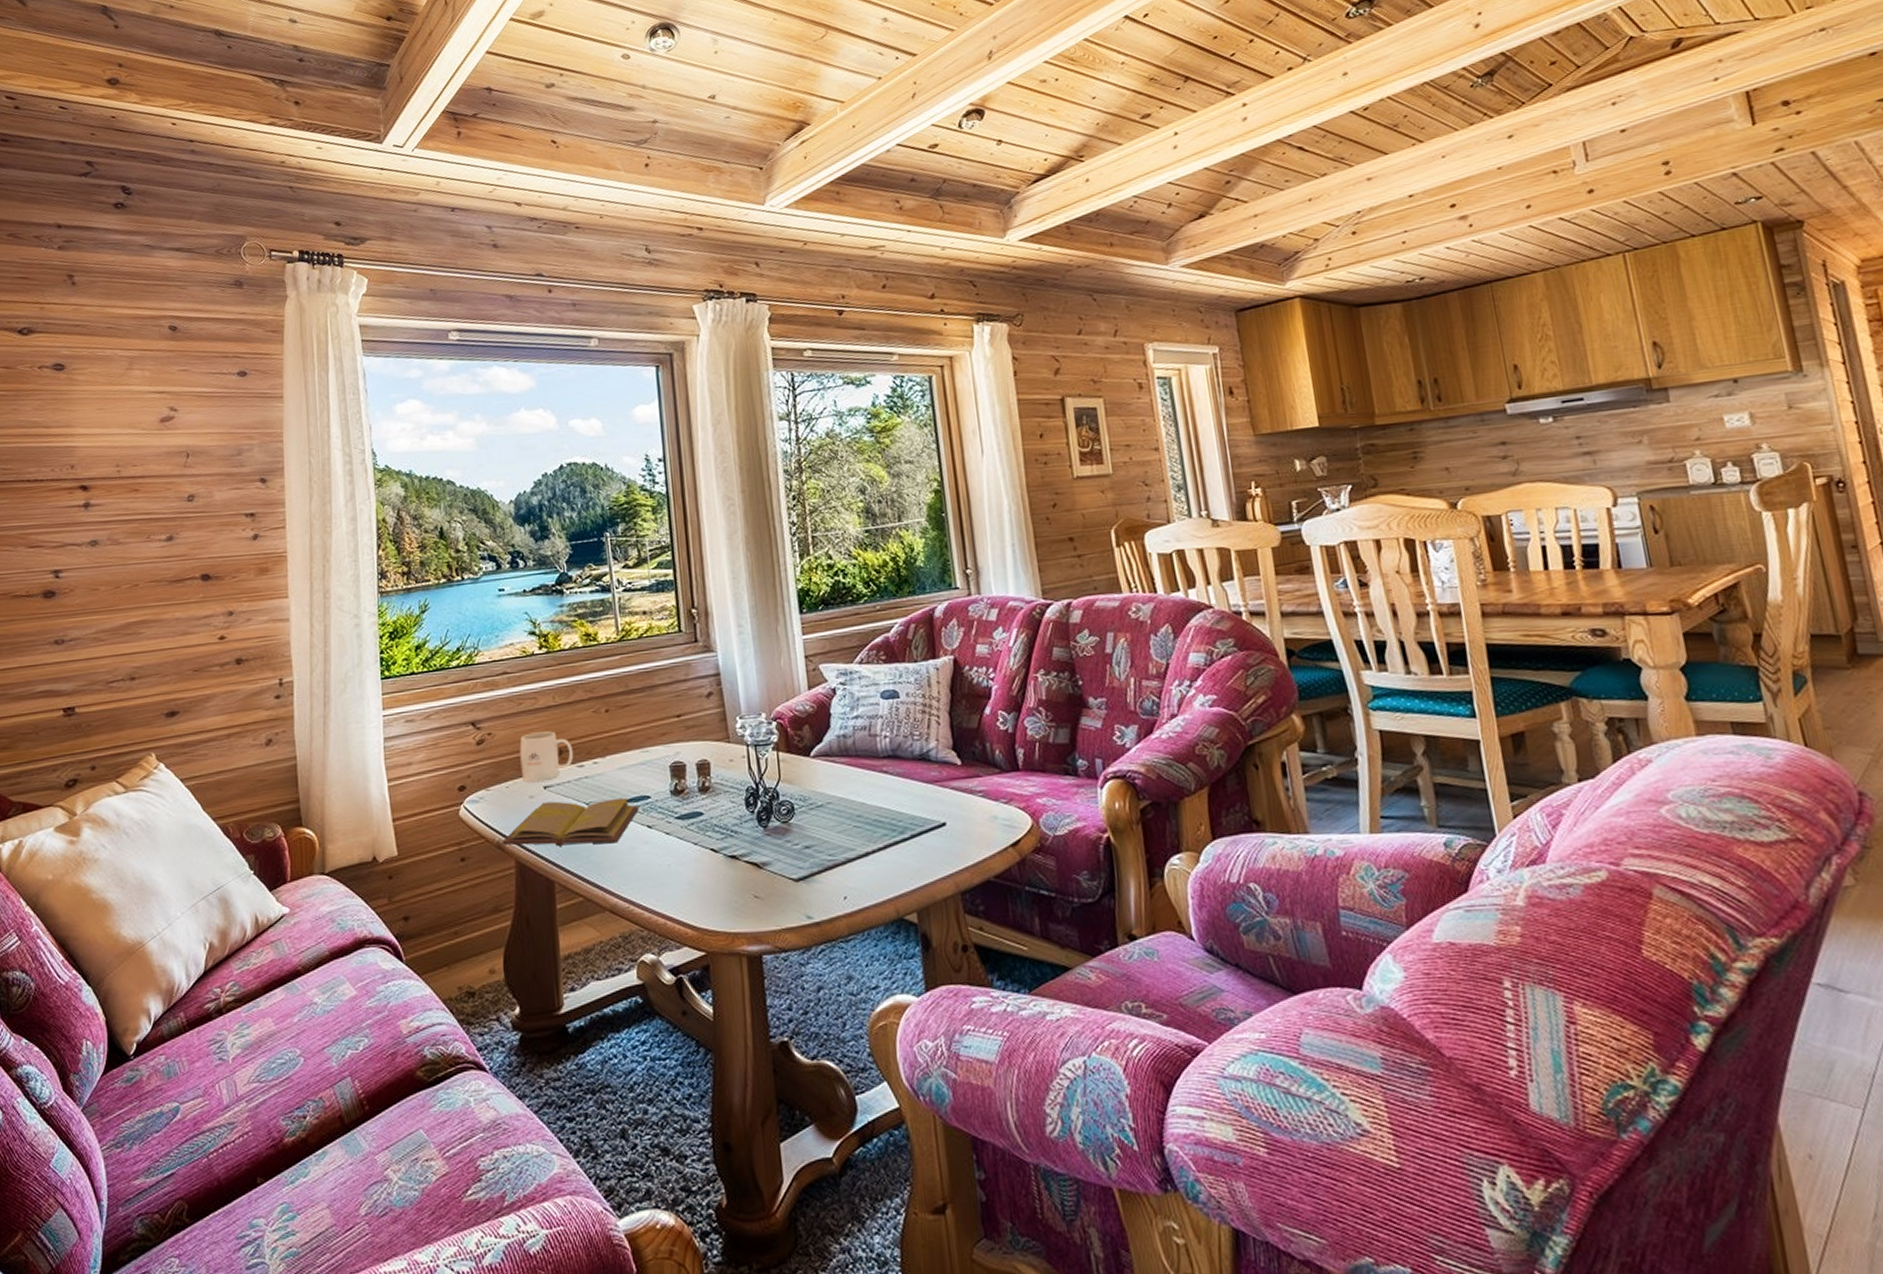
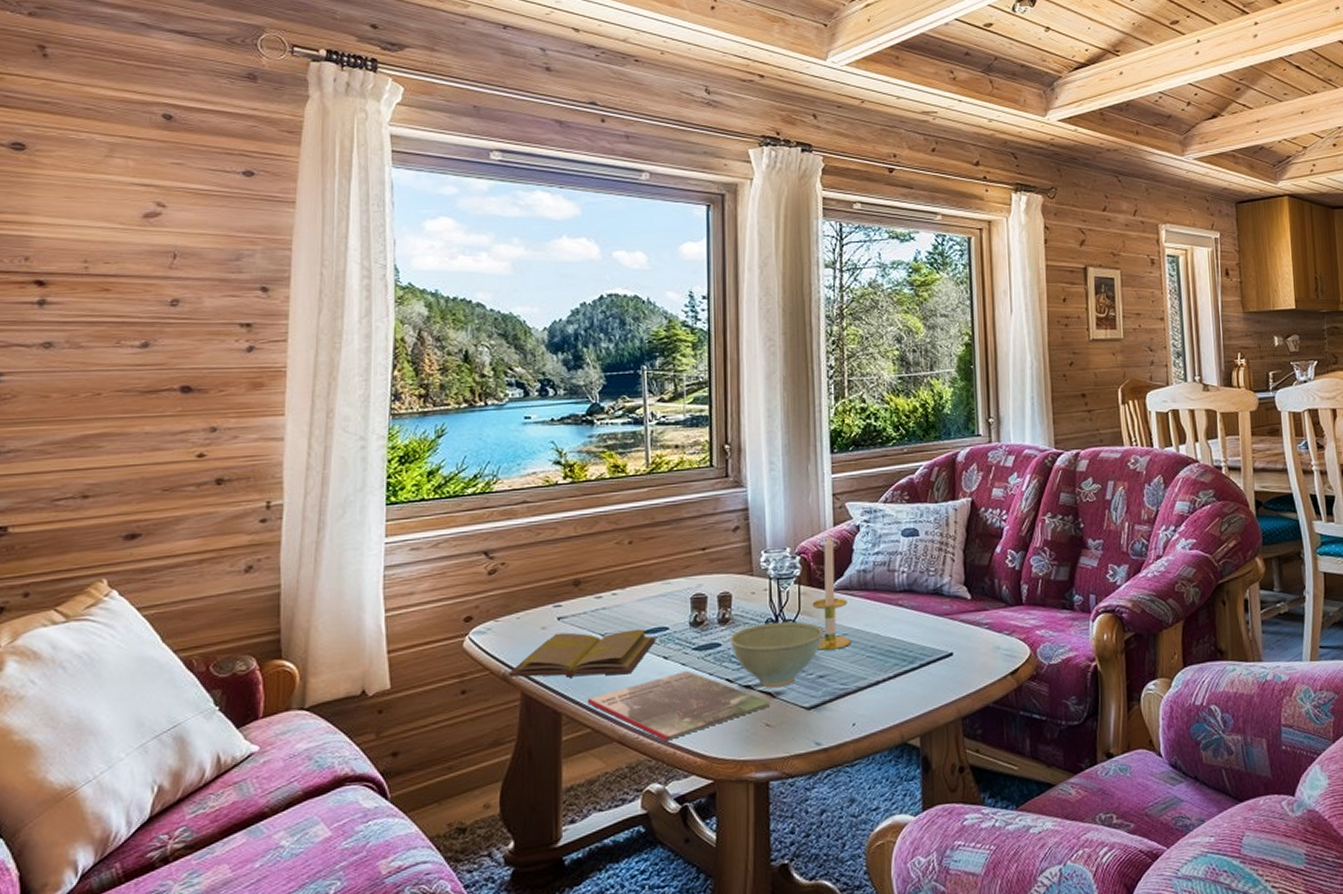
mug: present [519,731,574,783] -> none [535,562,592,614]
magazine: none [577,839,757,911] -> present [587,670,770,741]
bowl: none [711,789,806,858] -> present [729,621,823,688]
candle: none [792,697,836,820] -> present [812,533,851,650]

